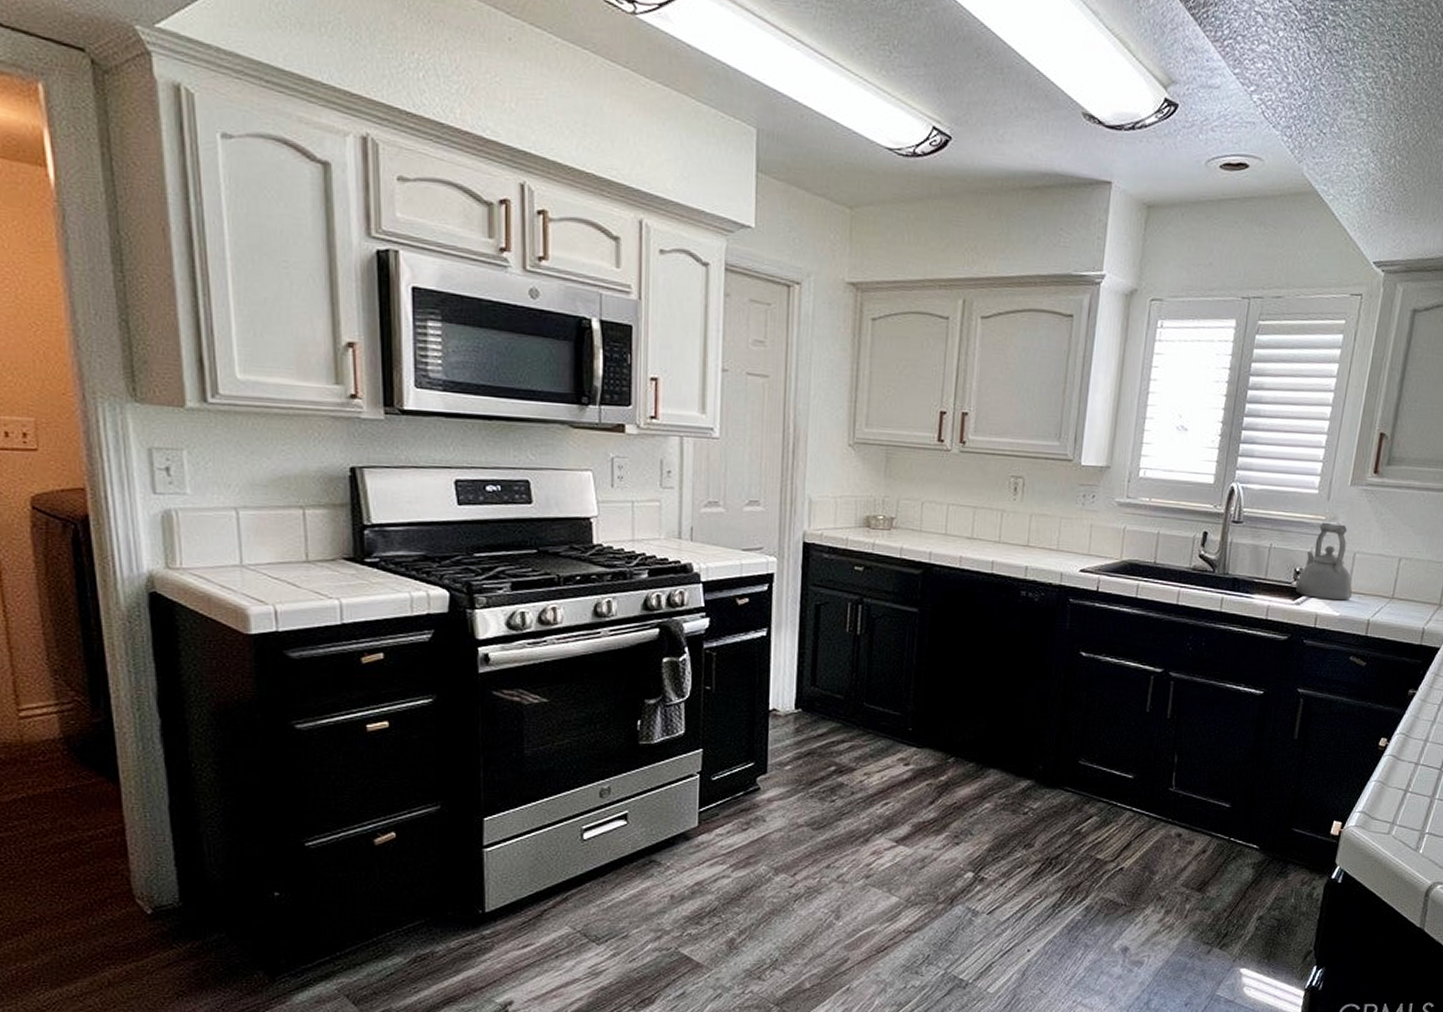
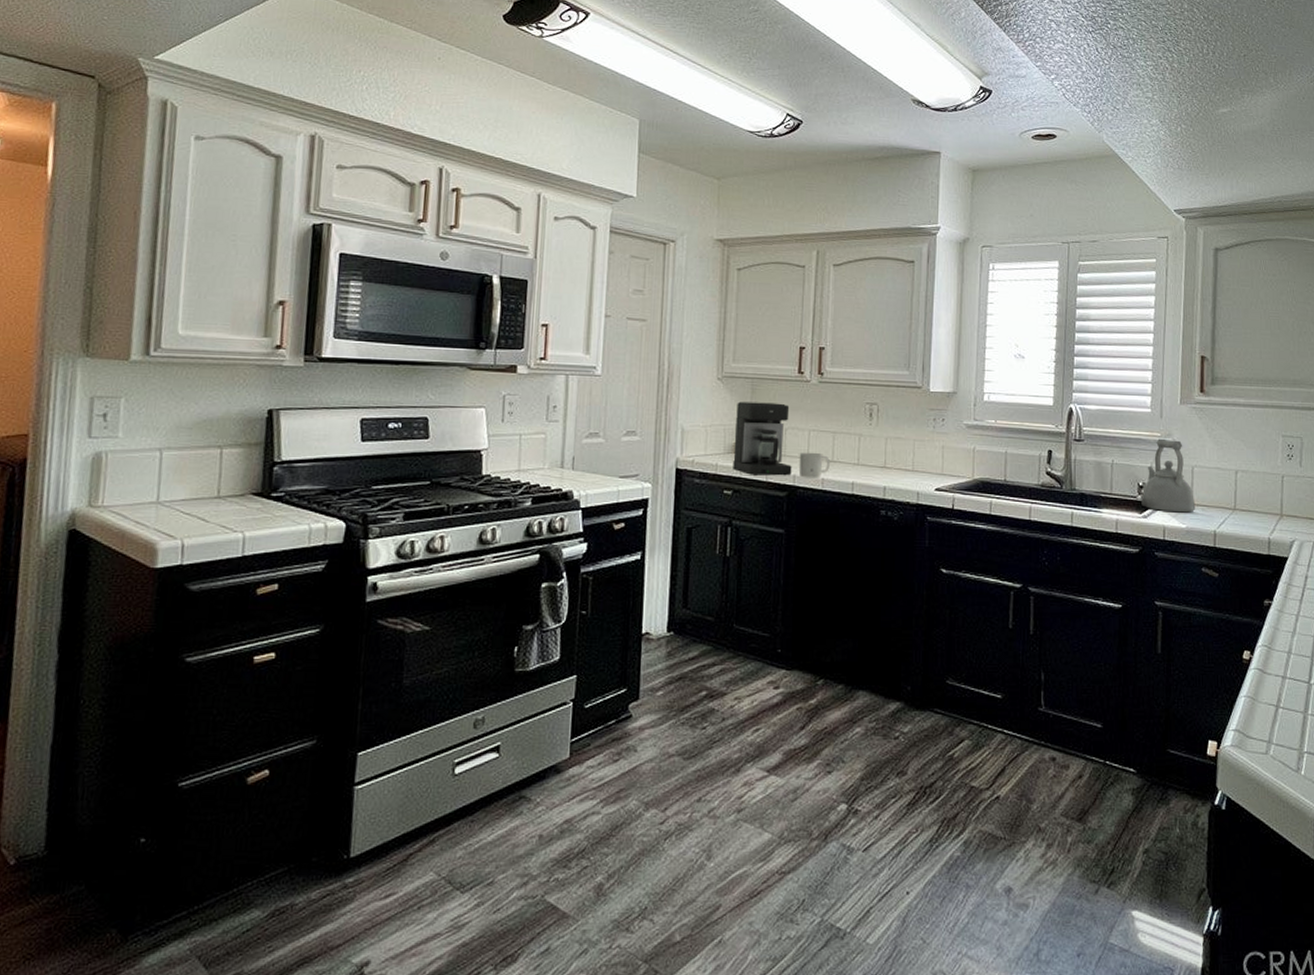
coffee maker: none [864,471,928,553] -> present [733,401,792,477]
mug: none [935,527,969,556] -> present [798,452,830,478]

